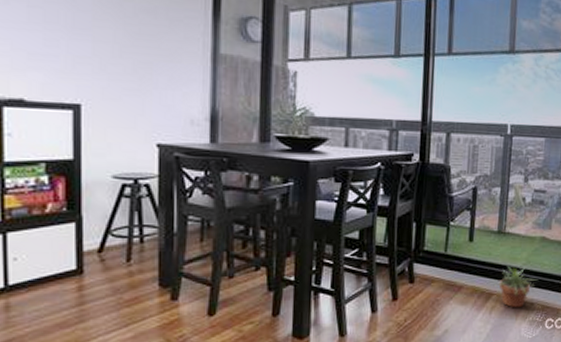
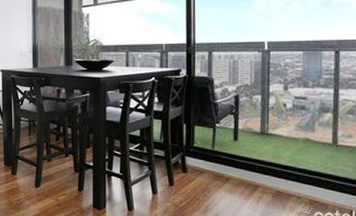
potted plant: present [493,266,537,308] -> none [259,162,303,201]

